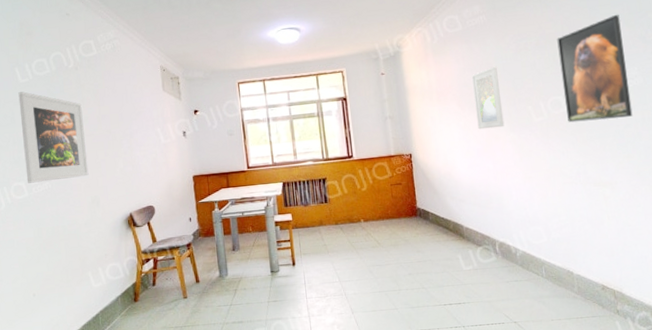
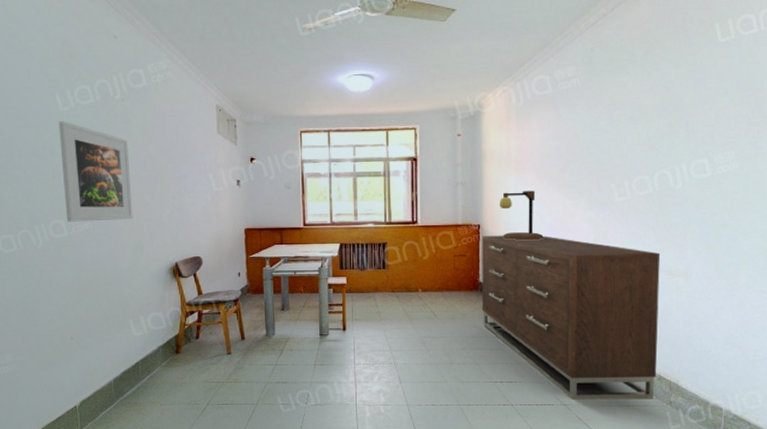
dresser: none [415,159,601,316] -> present [481,235,661,400]
table lamp: none [427,118,473,166] -> present [500,190,544,240]
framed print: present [471,66,505,130] -> none [554,137,584,205]
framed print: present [557,14,633,123] -> none [651,90,726,206]

